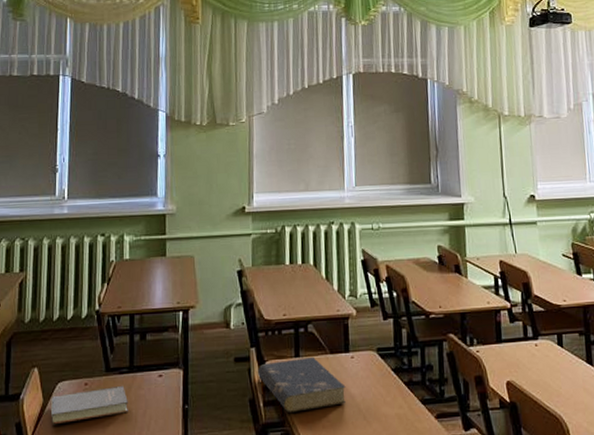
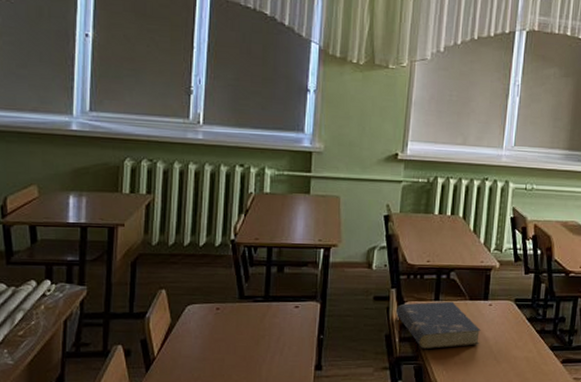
book: present [51,385,128,425] -> none [180,312,262,344]

